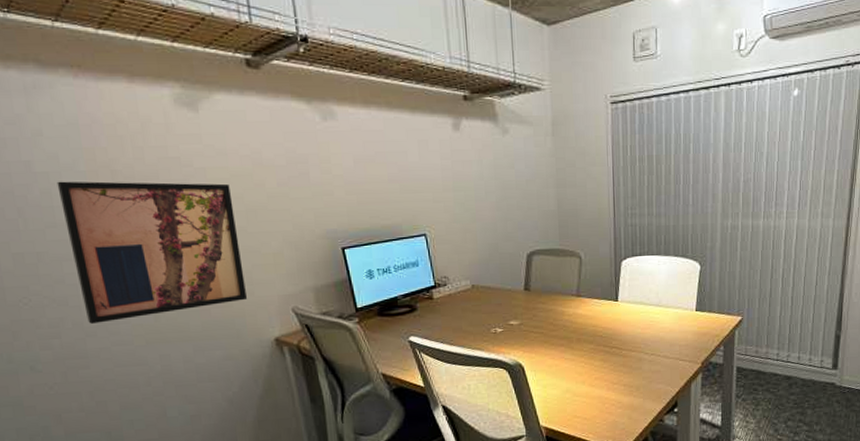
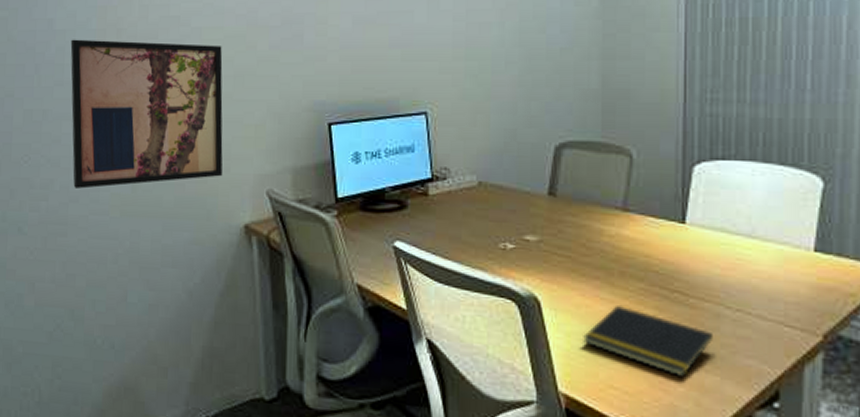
notepad: none [555,361,637,403] -> present [583,304,712,378]

